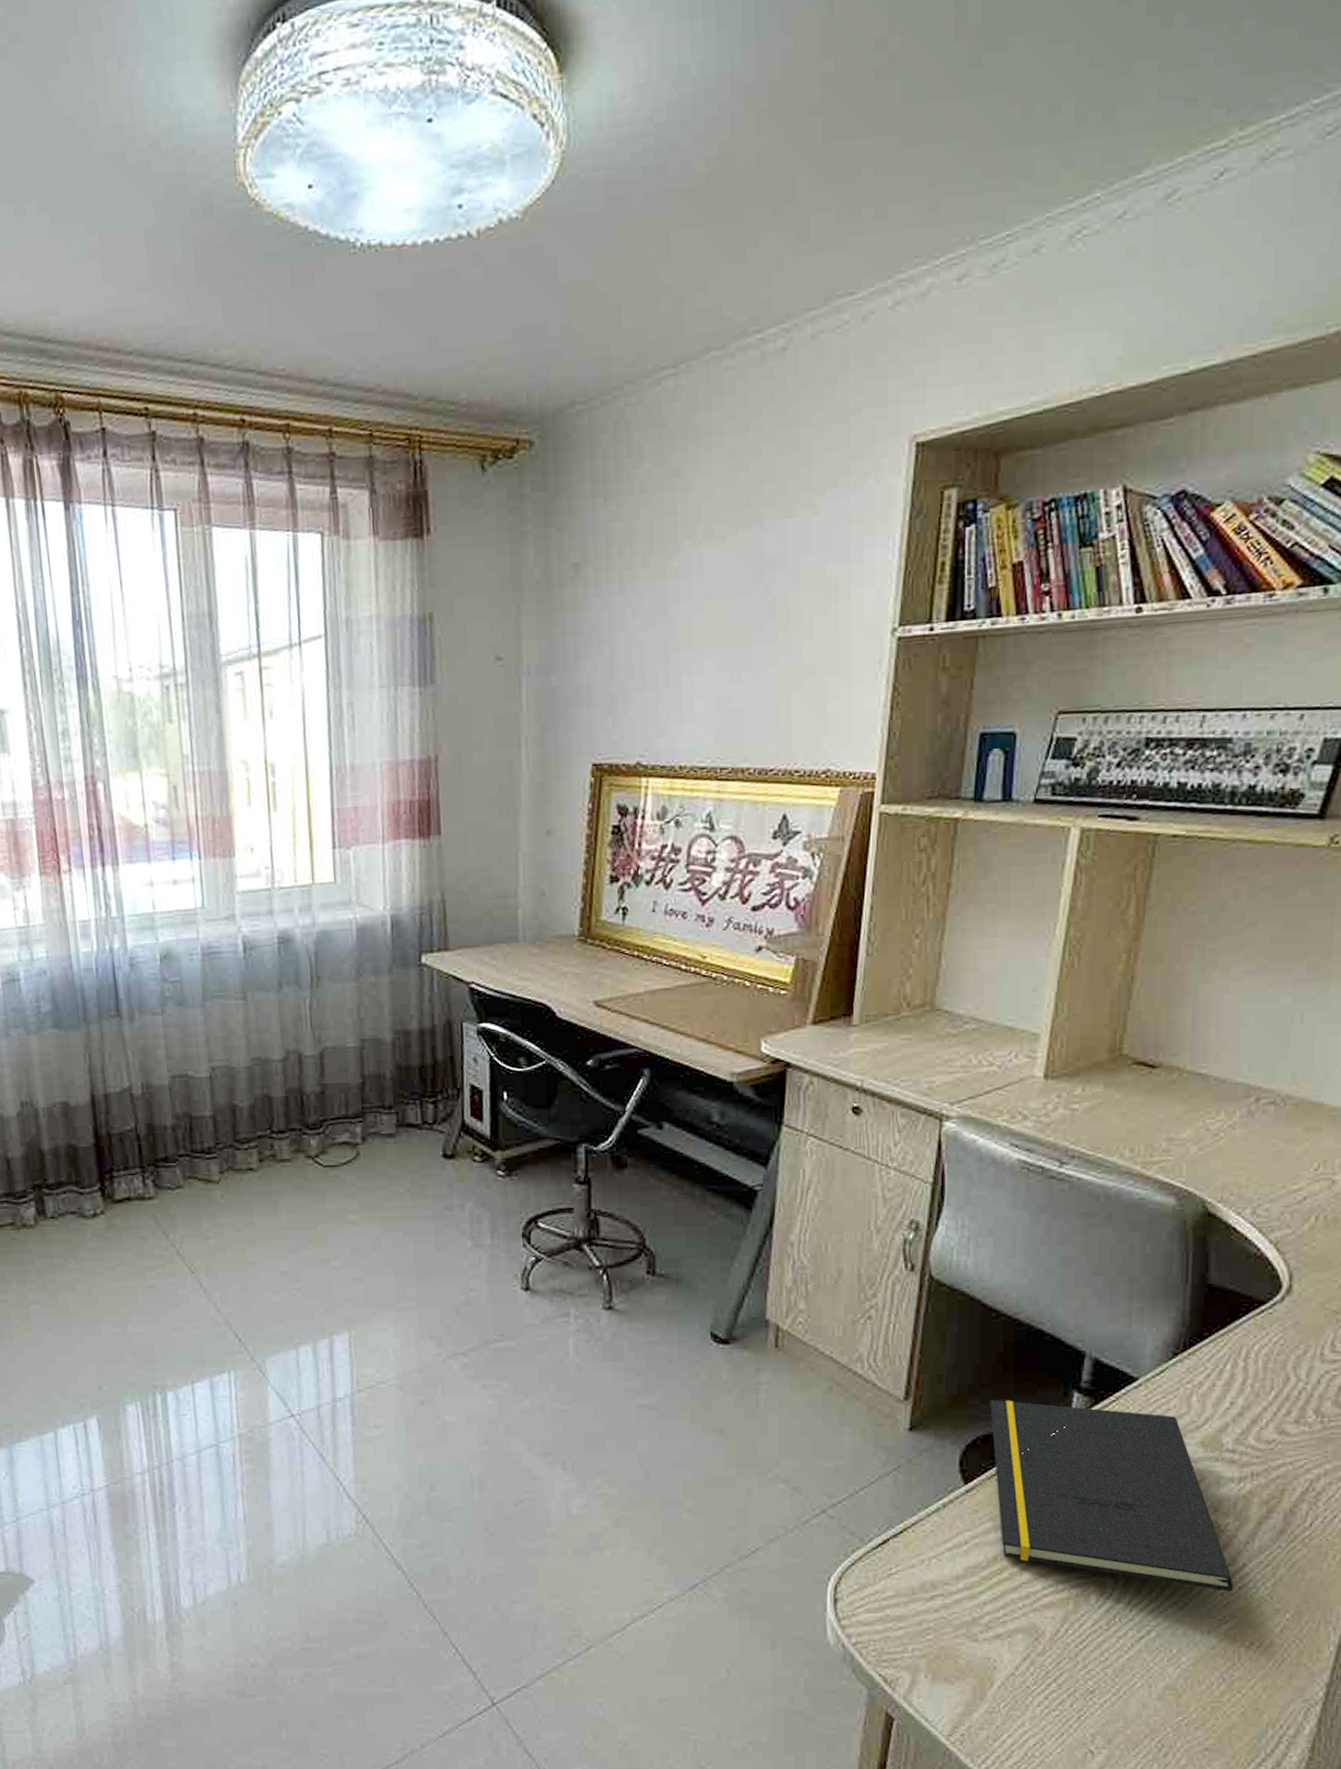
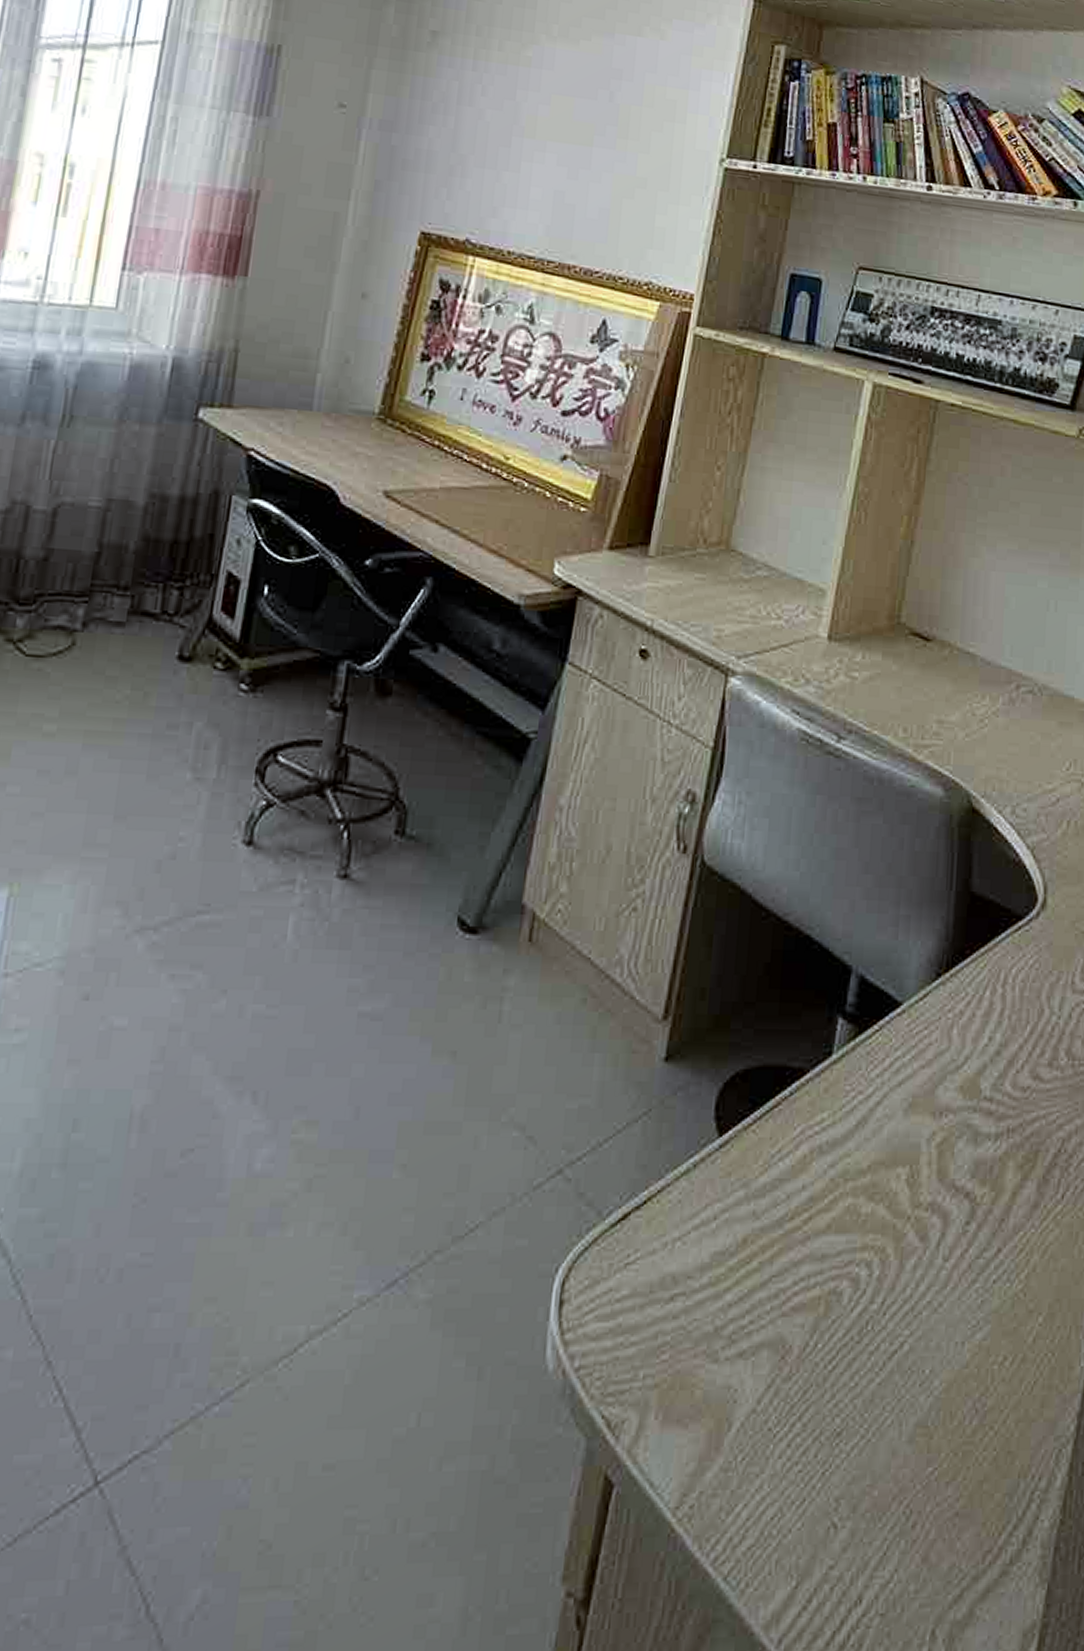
notepad: present [990,1400,1233,1592] -> none [752,1024,988,1286]

